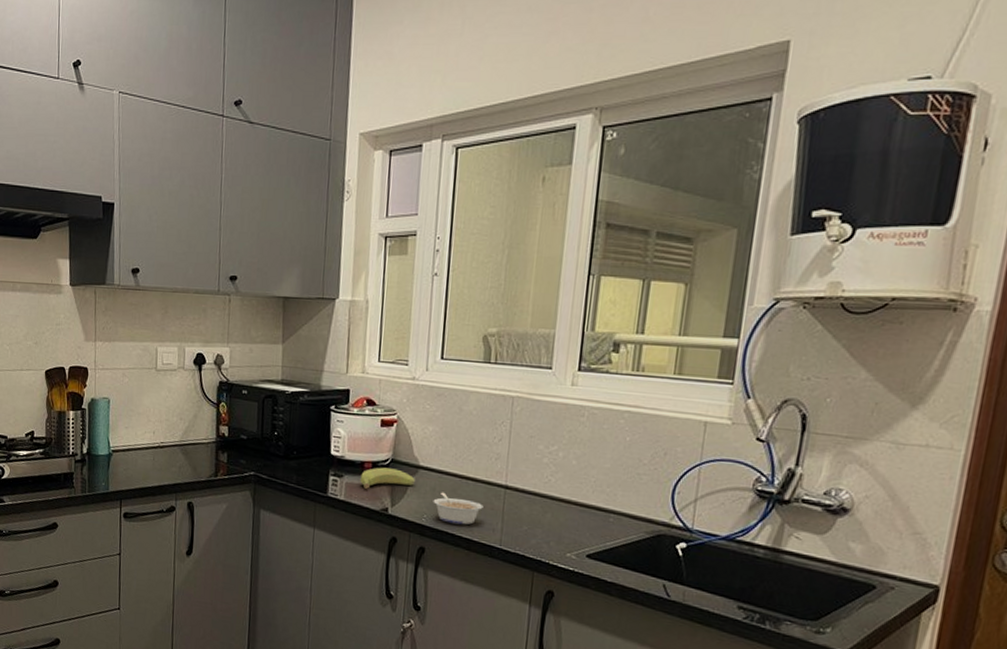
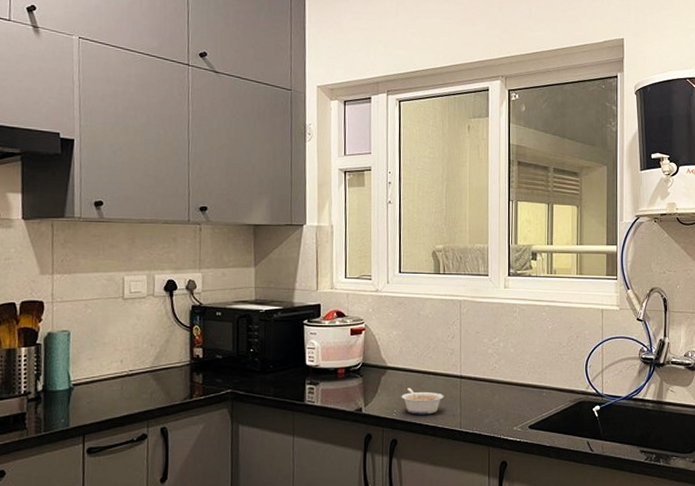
banana: present [360,467,416,489] -> none [335,371,385,393]

